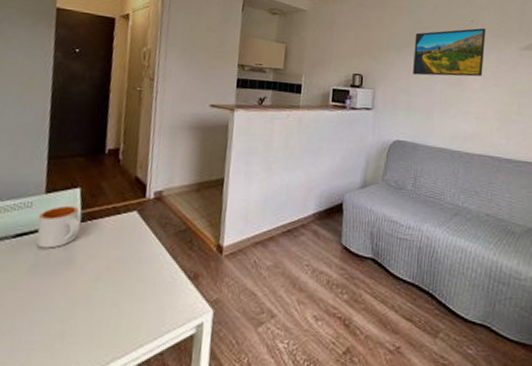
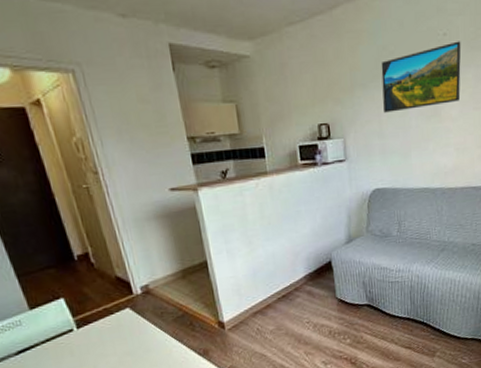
mug: present [36,205,81,248] -> none [32,315,80,358]

